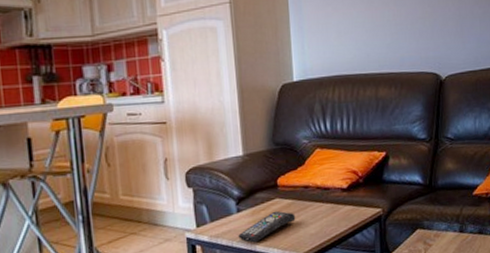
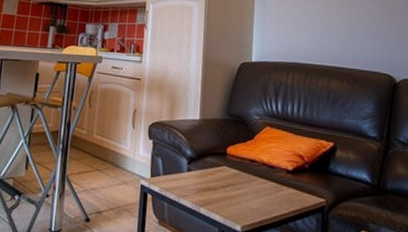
remote control: present [238,210,296,243] -> none [185,177,240,205]

